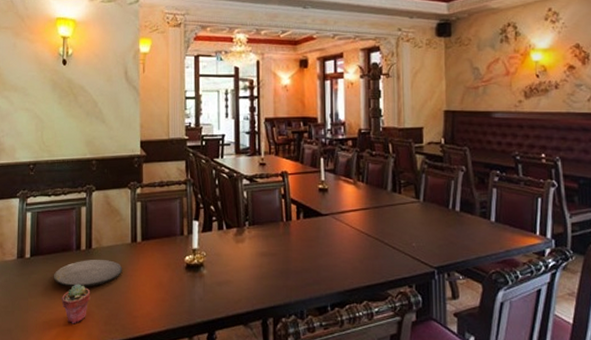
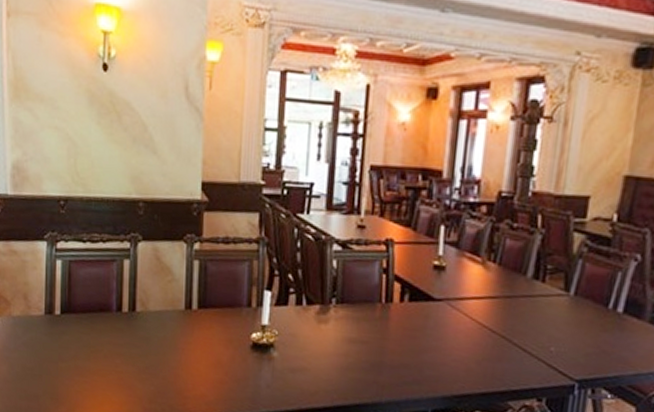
plate: present [53,259,123,287] -> none [88,324,173,357]
potted succulent: present [61,284,91,324] -> none [97,351,133,398]

